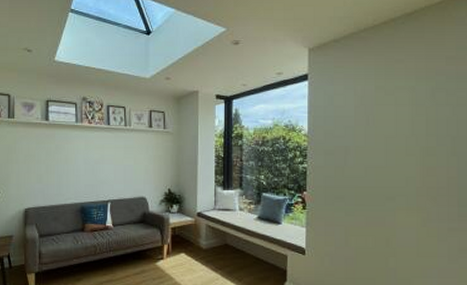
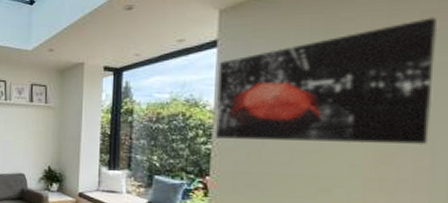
wall art: none [309,62,457,160] -> present [215,17,438,146]

